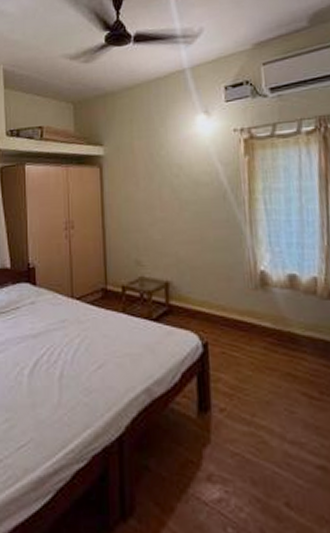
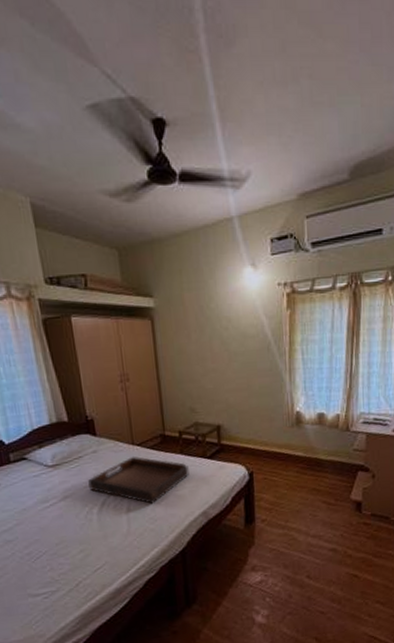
serving tray: none [23,312,132,370] -> present [88,457,189,504]

